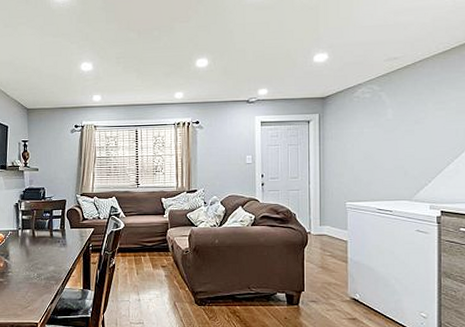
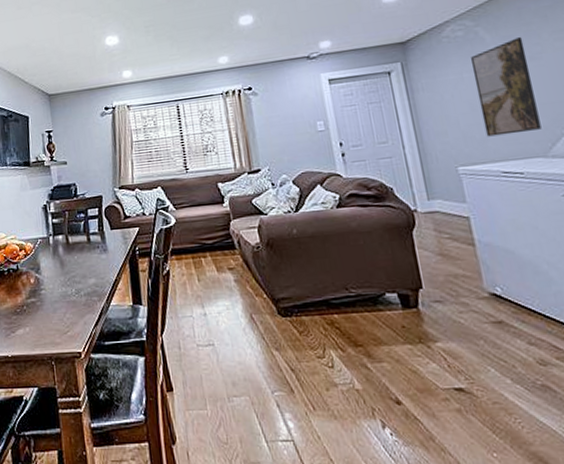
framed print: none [371,103,413,181] -> present [471,36,542,137]

